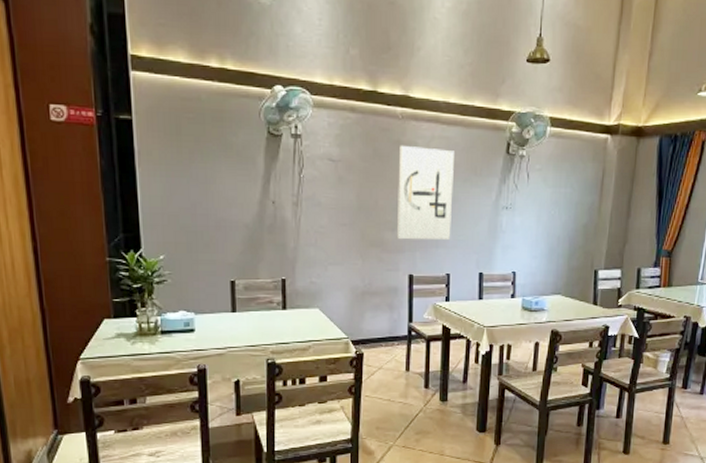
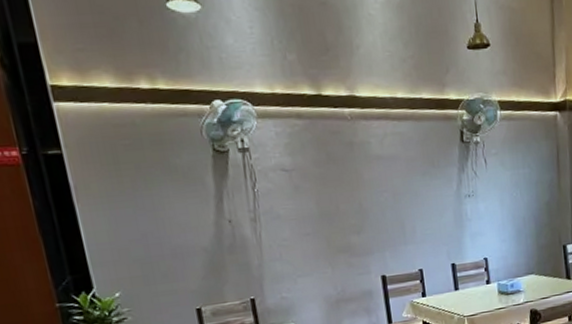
wall art: present [396,145,454,241] -> none [353,145,418,242]

